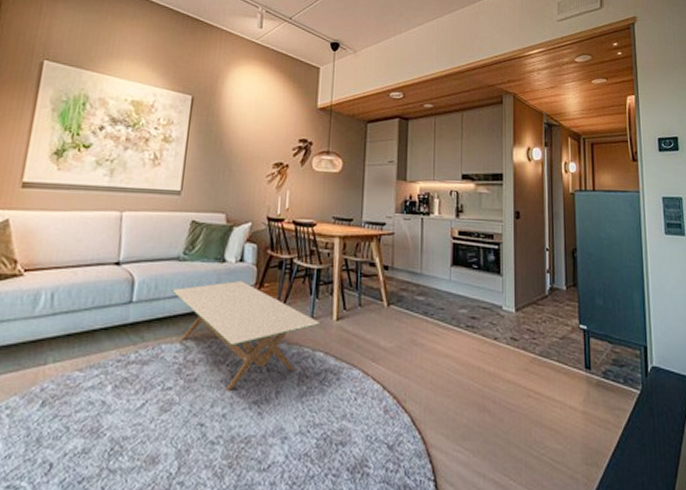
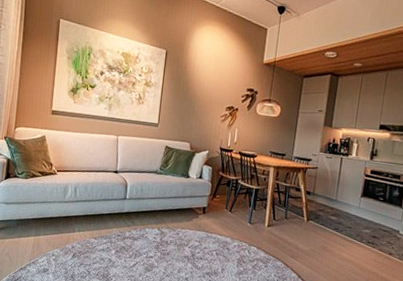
coffee table: present [172,281,321,392] -> none [152,191,256,265]

